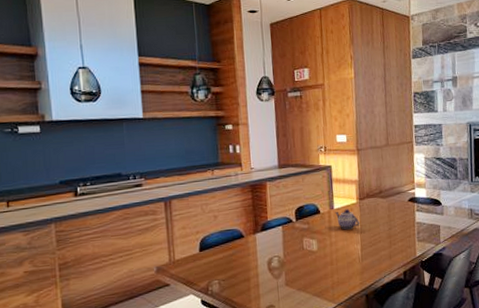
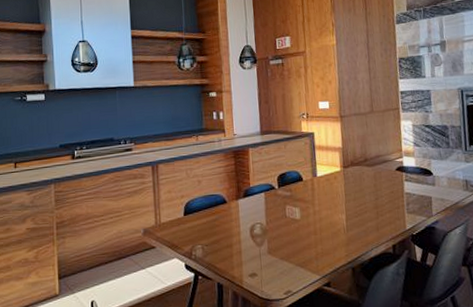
teapot: present [335,209,360,230] -> none [318,177,345,199]

